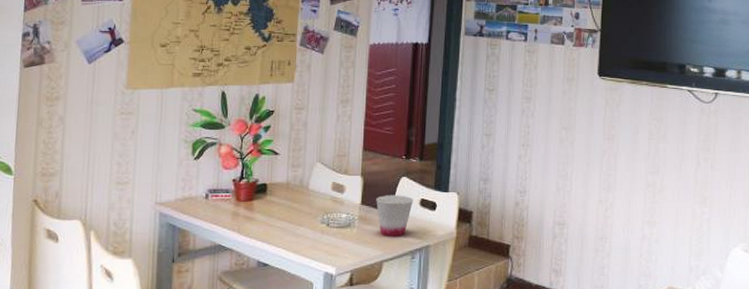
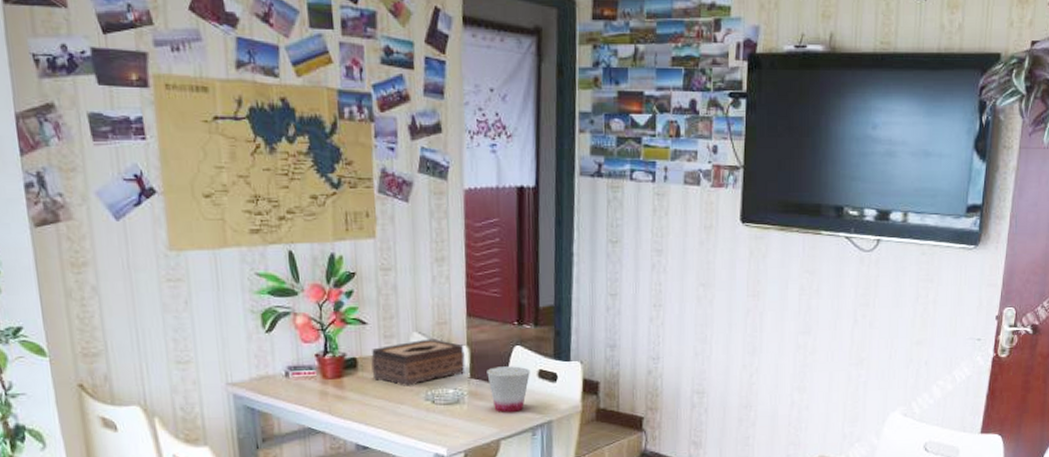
tissue box: none [278,169,359,210] -> present [371,338,465,386]

